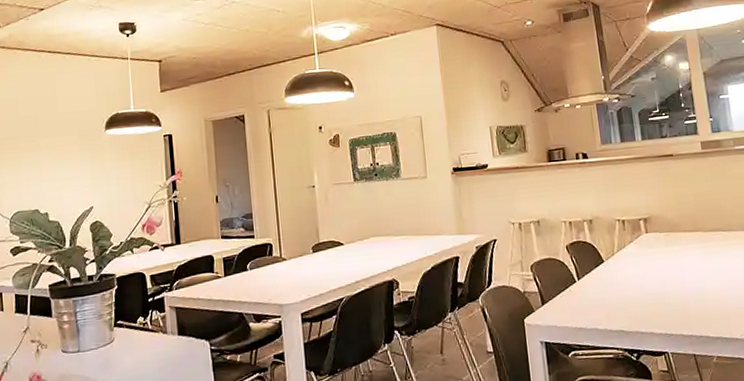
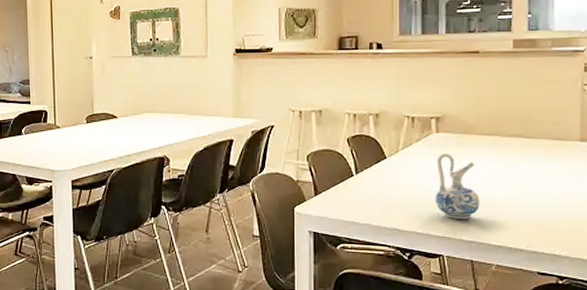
ceramic pitcher: none [649,252,694,316] -> present [435,153,480,220]

